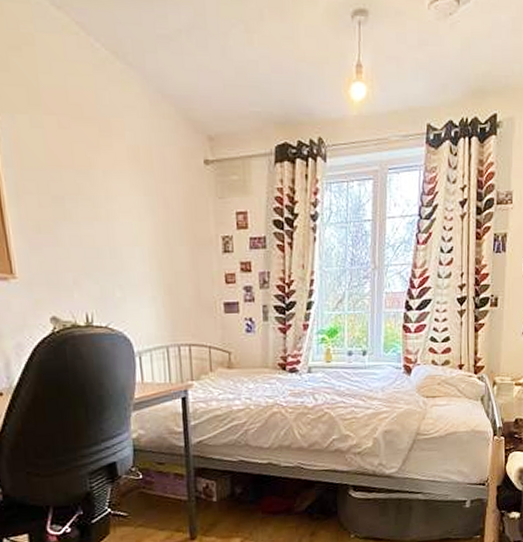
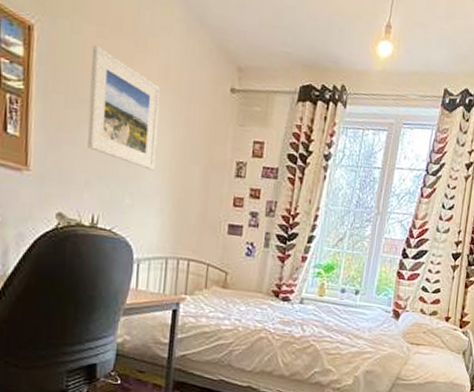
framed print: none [55,137,141,259] -> present [87,45,161,171]

